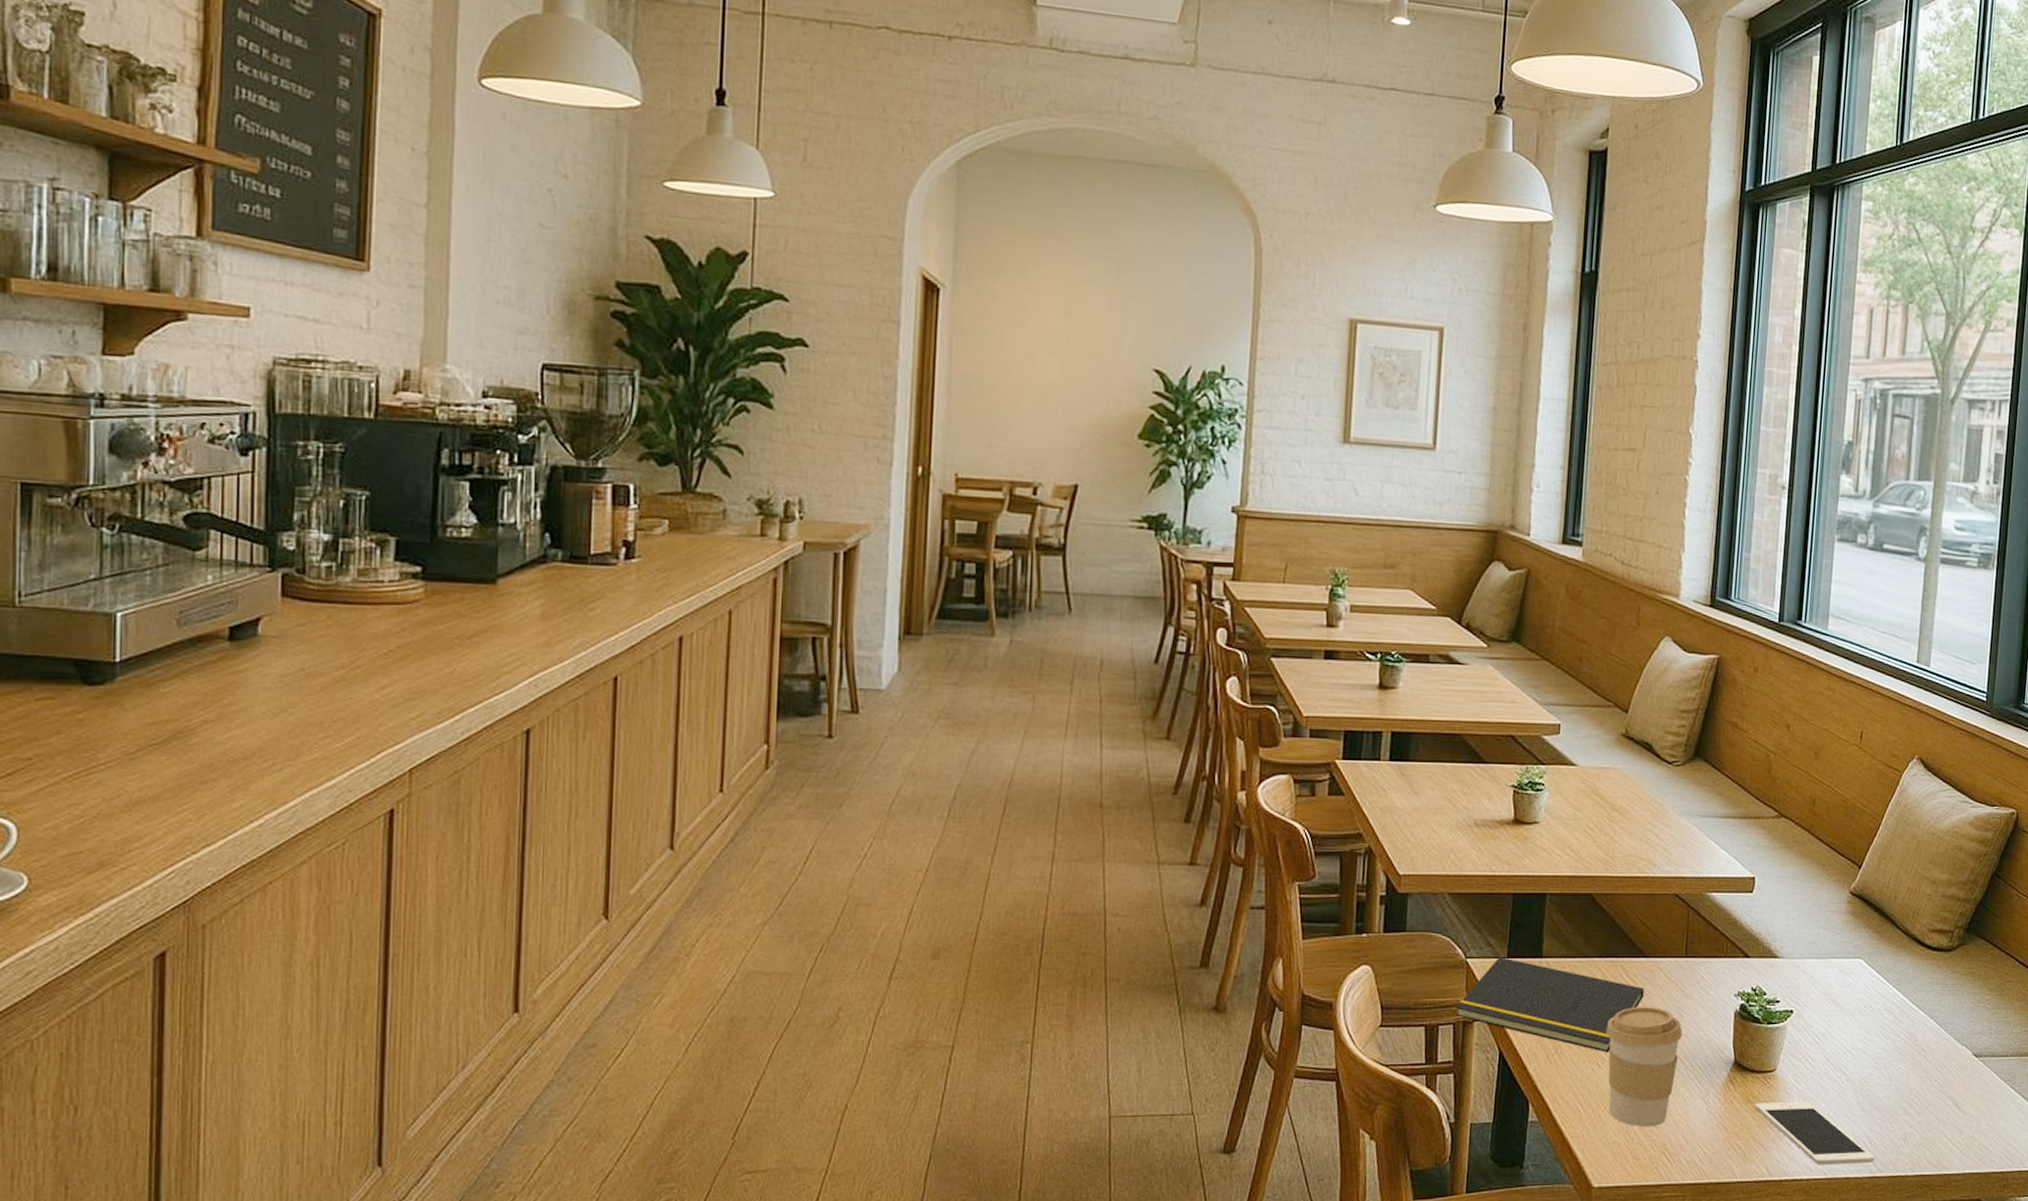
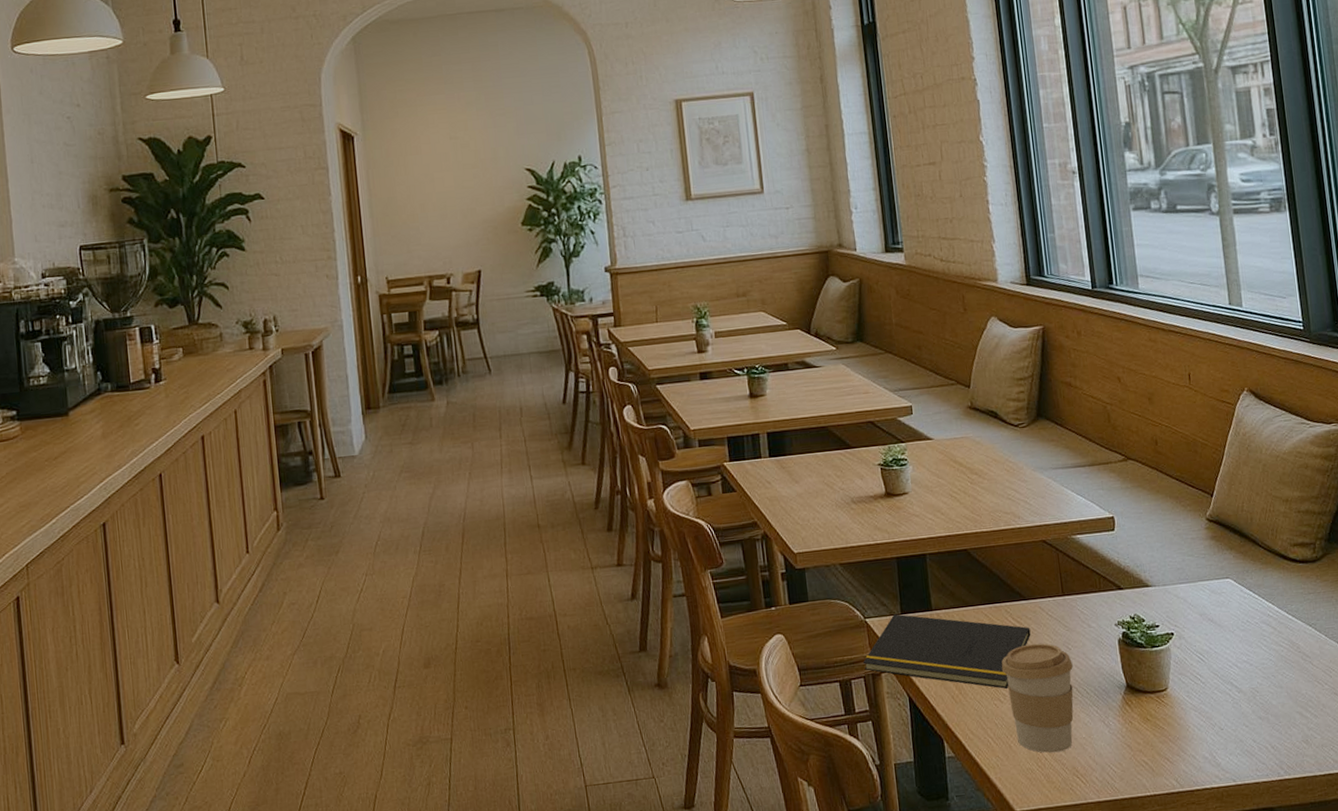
cell phone: present [1755,1102,1874,1166] -> none [1154,715,1280,773]

